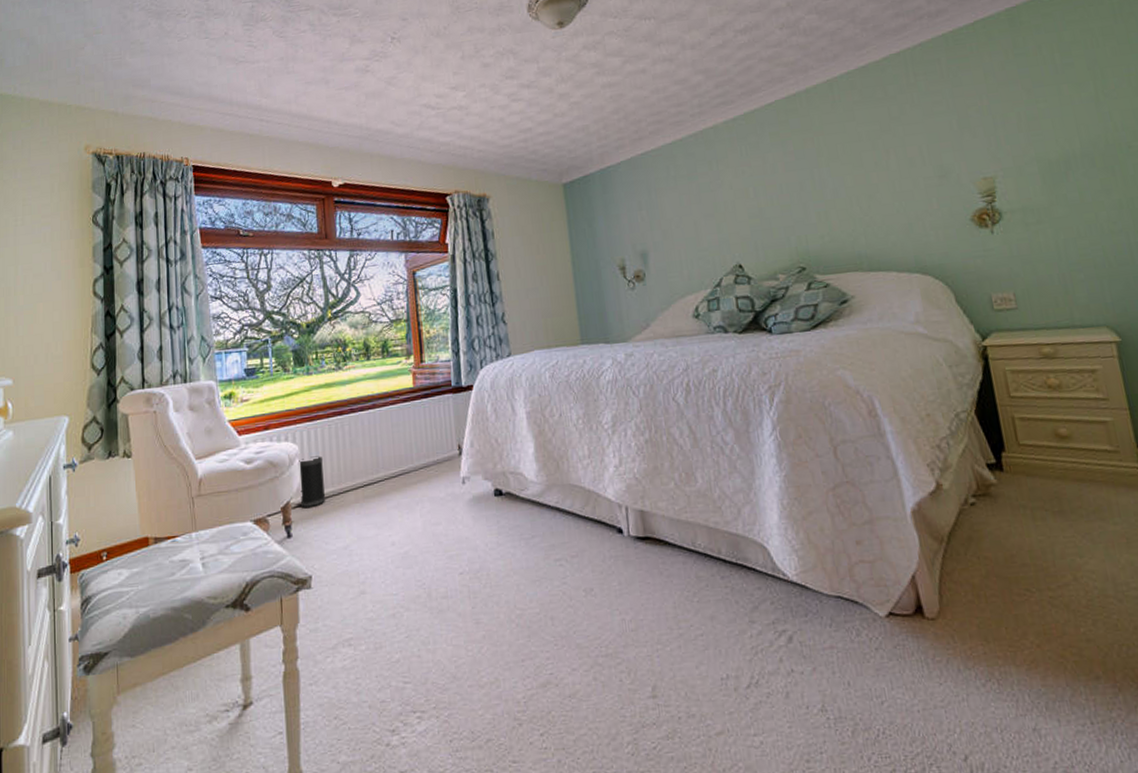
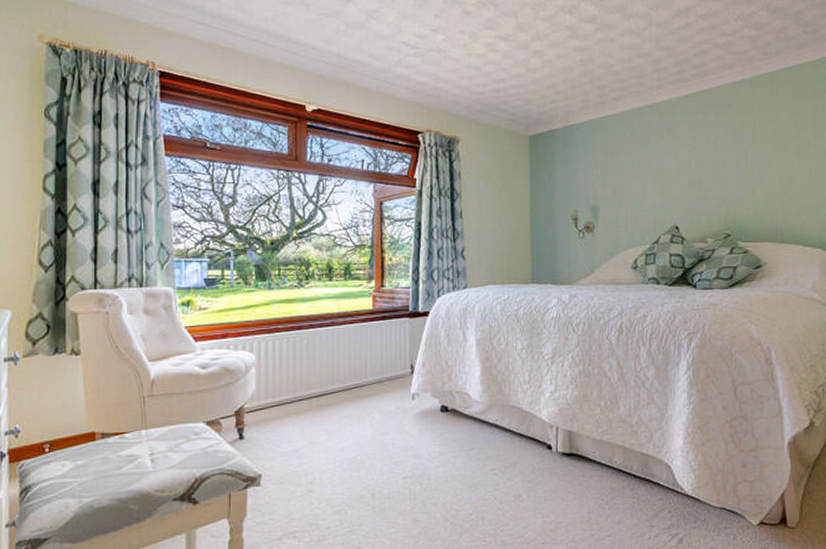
speaker: present [298,456,326,508] -> none [254,366,280,413]

